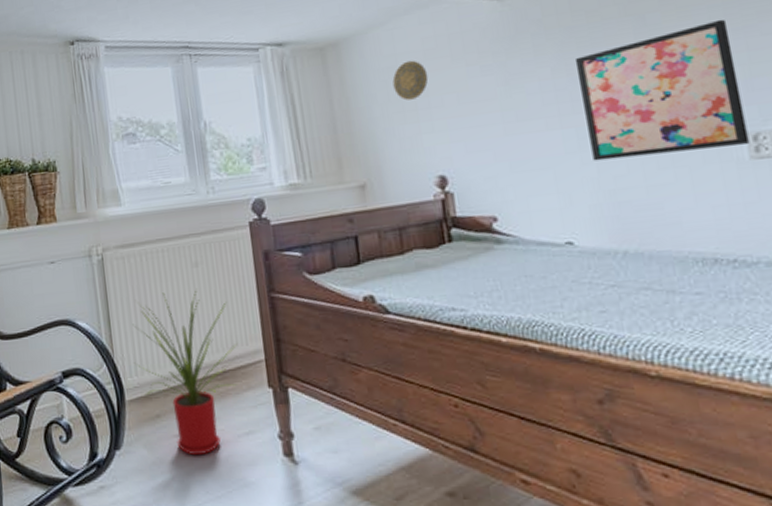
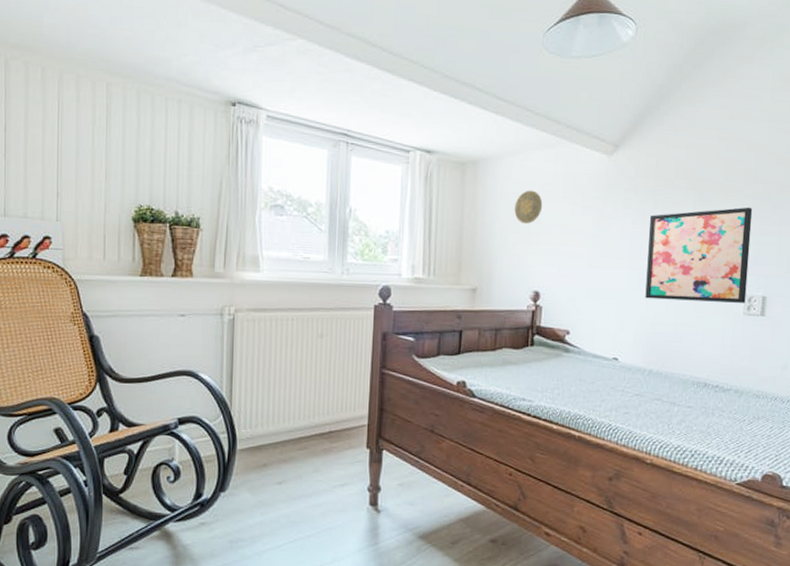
house plant: present [132,288,238,456] -> none [250,357,346,501]

